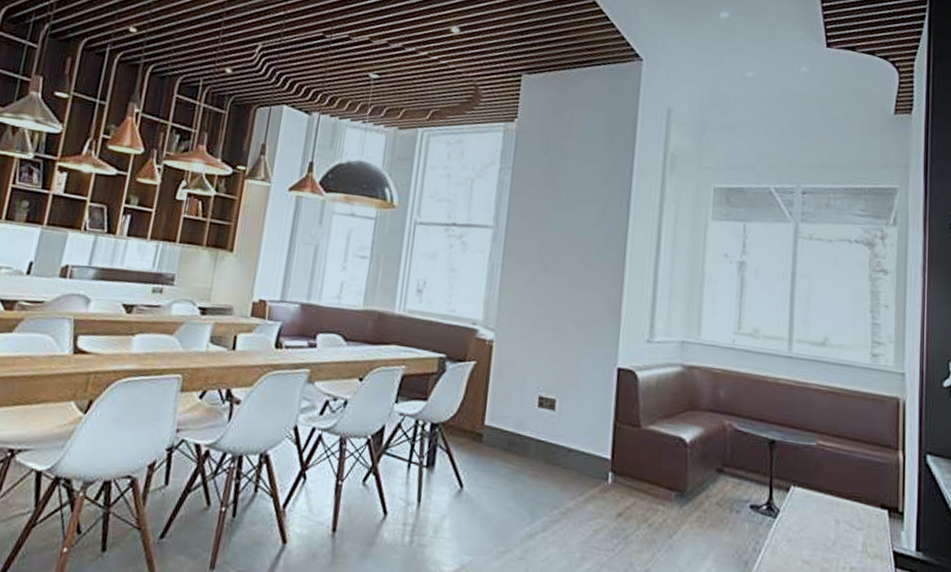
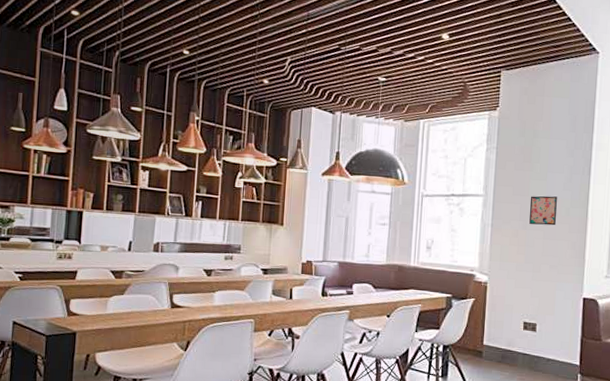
wall art: none [550,231,587,271] -> present [529,196,557,226]

